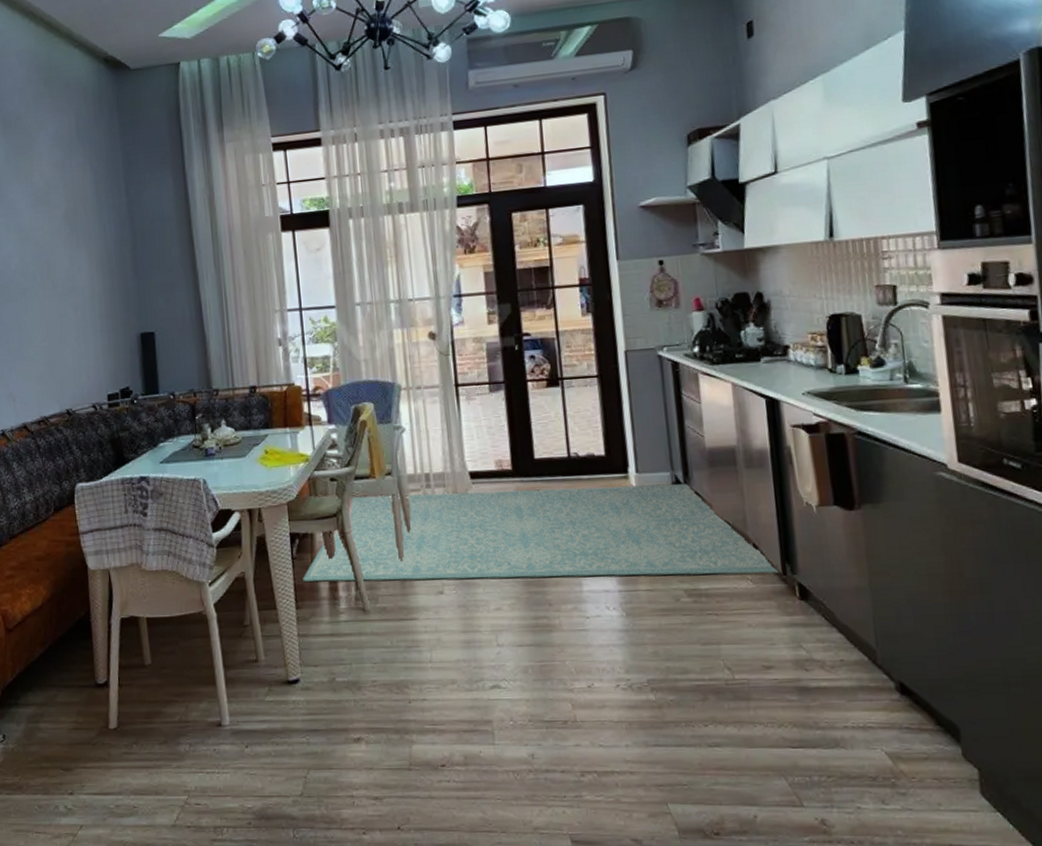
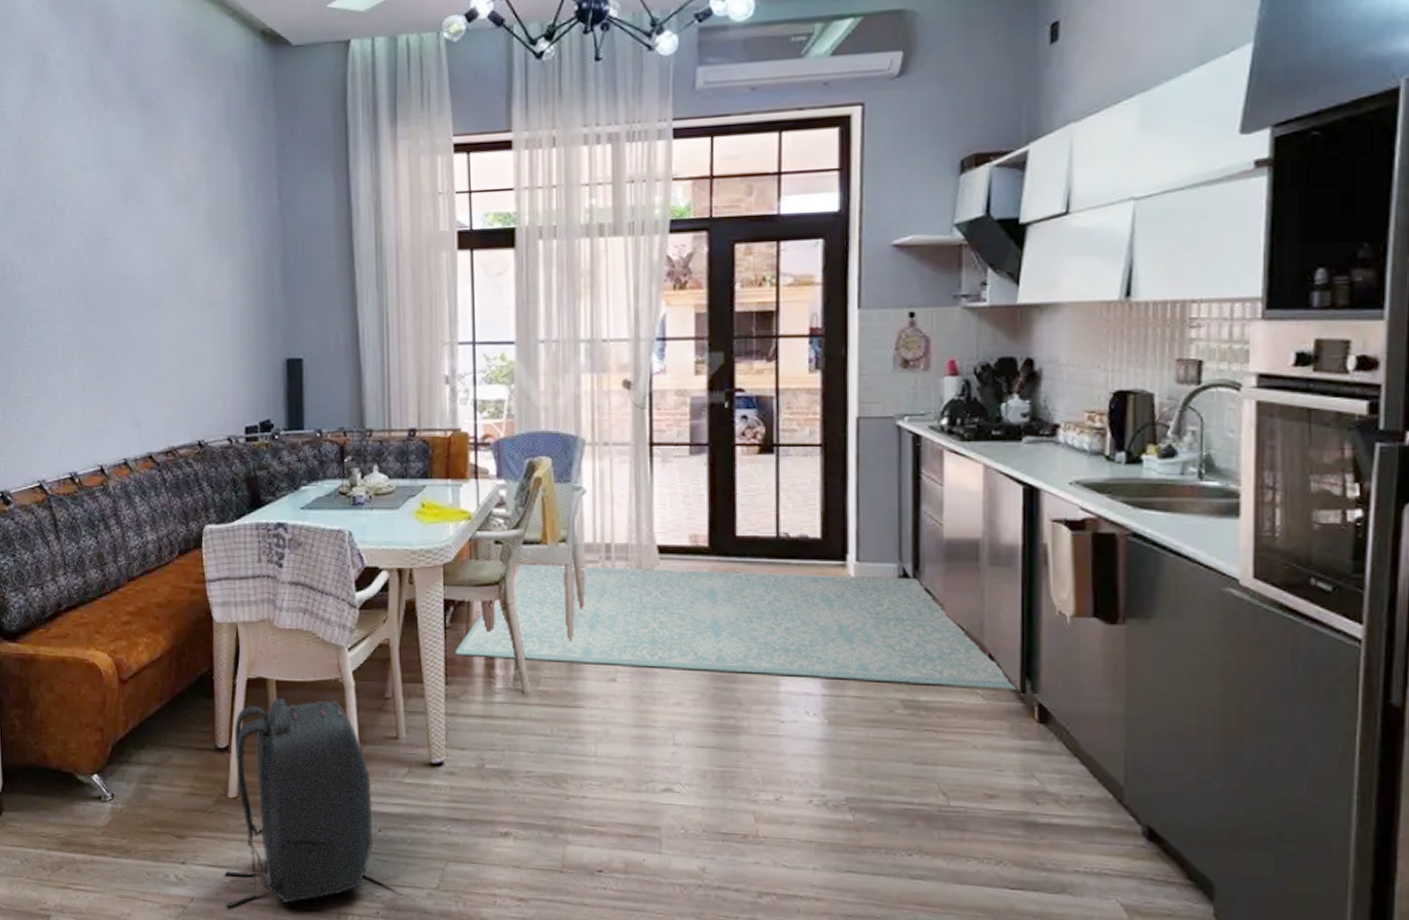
backpack: none [109,632,242,832] -> present [224,698,374,908]

